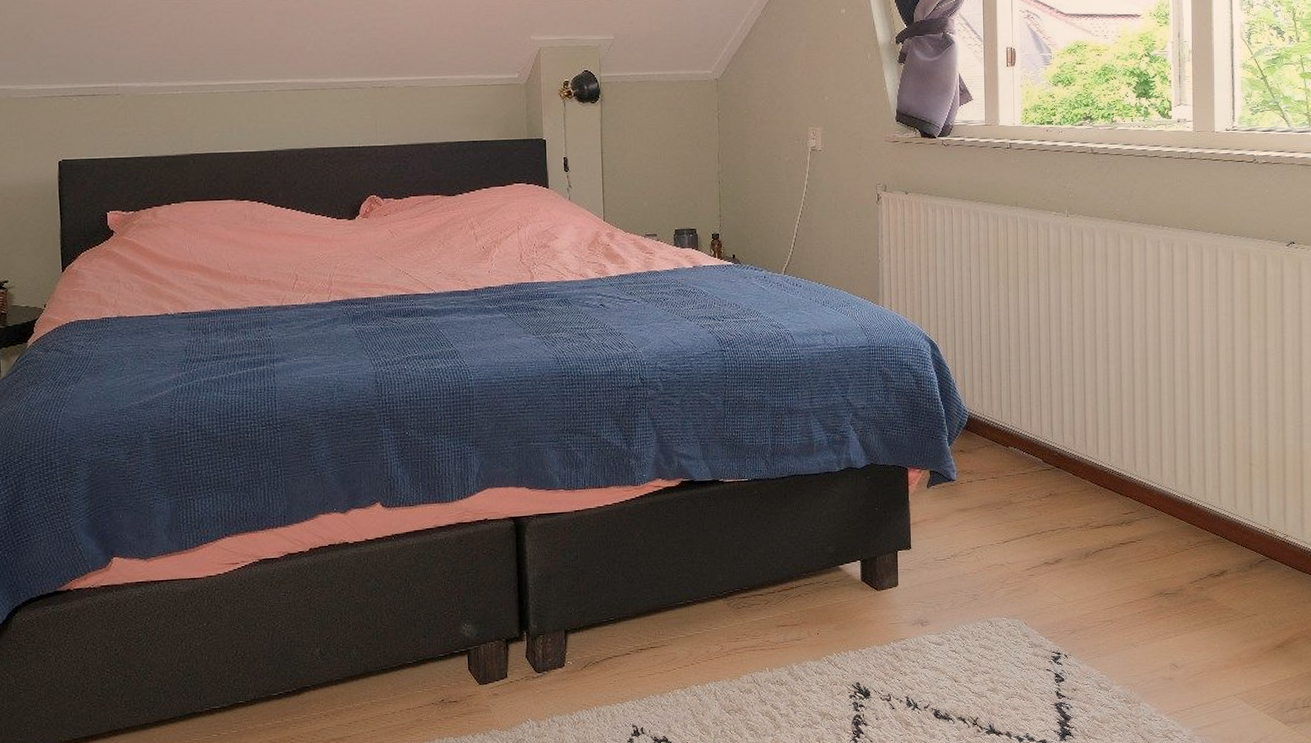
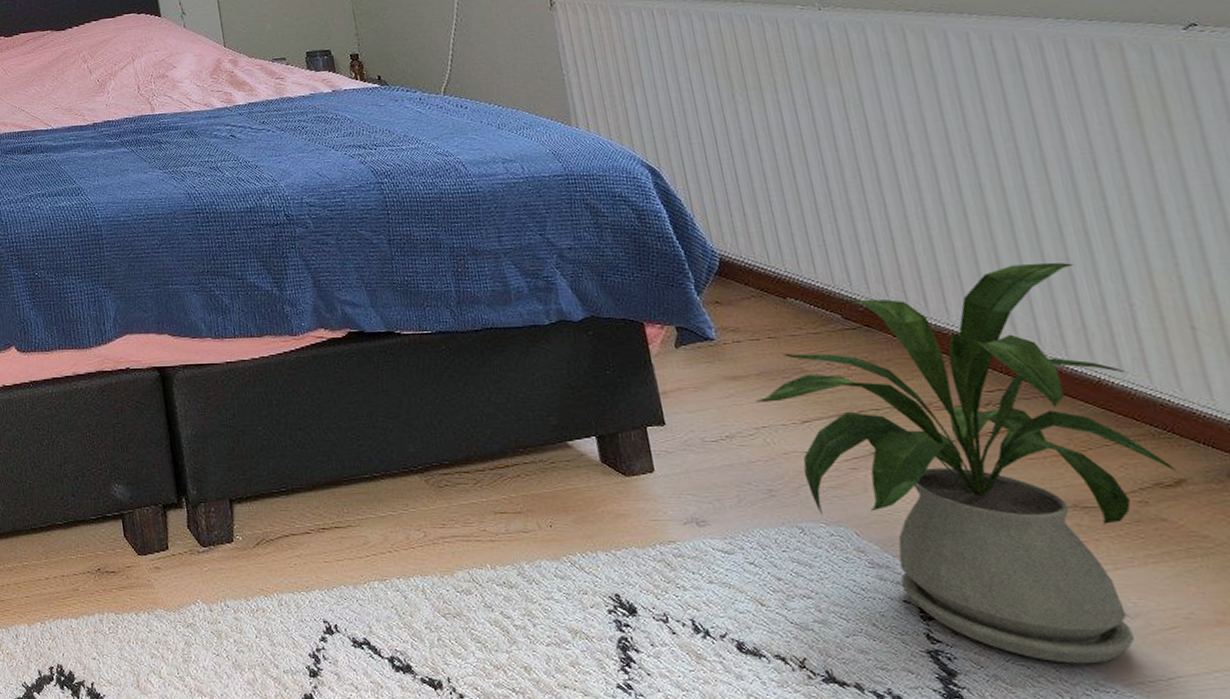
house plant: none [975,417,1223,704] -> present [755,262,1176,664]

